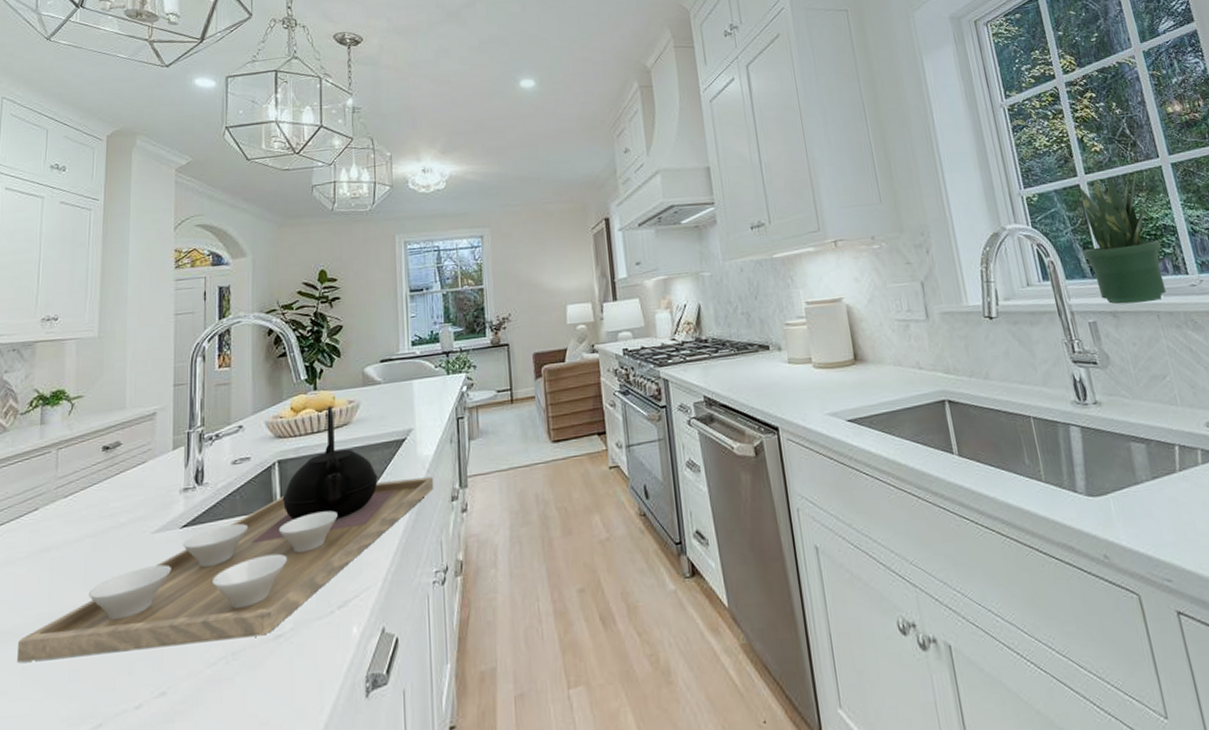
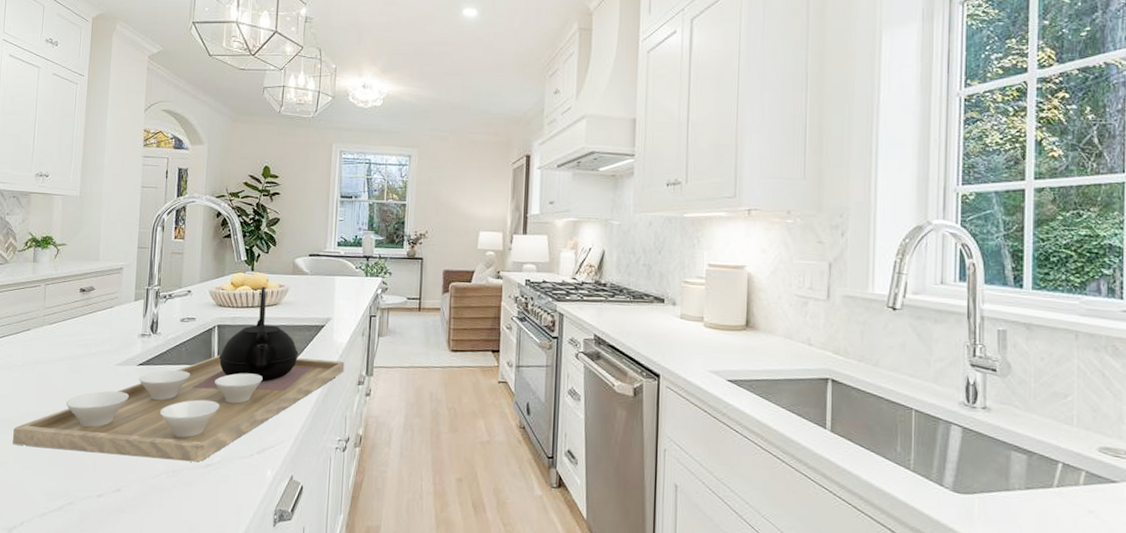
planter: present [1078,173,1167,305] -> none [1011,185,1109,321]

